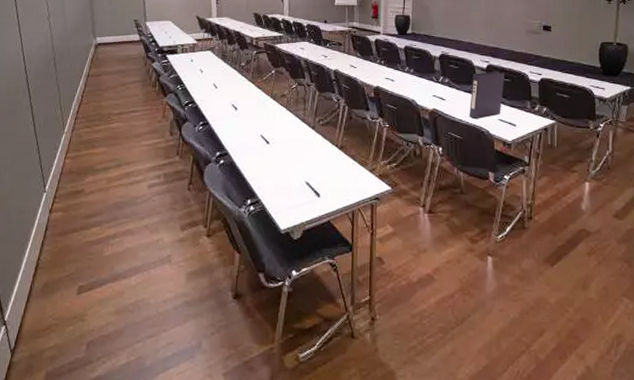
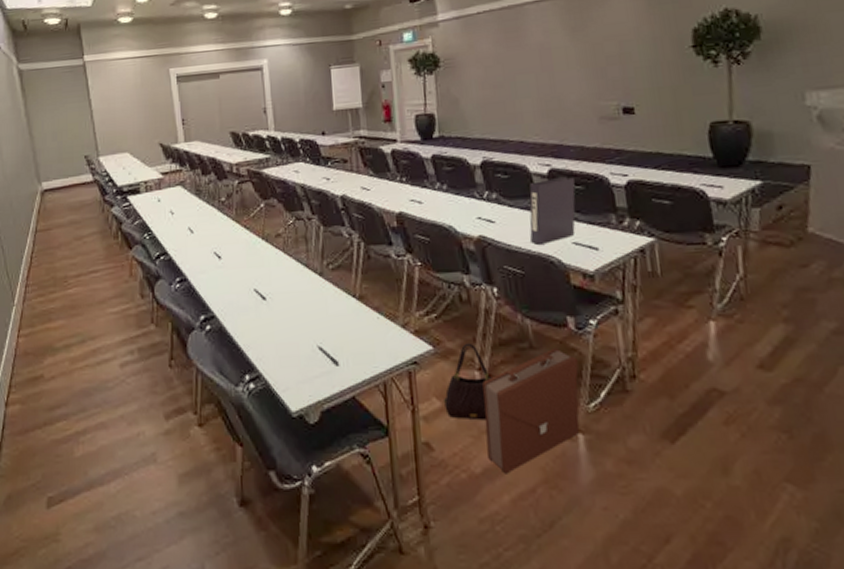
handbag: none [394,186,432,243] -> present [443,342,492,421]
briefcase: none [423,194,493,283] -> present [482,347,580,474]

